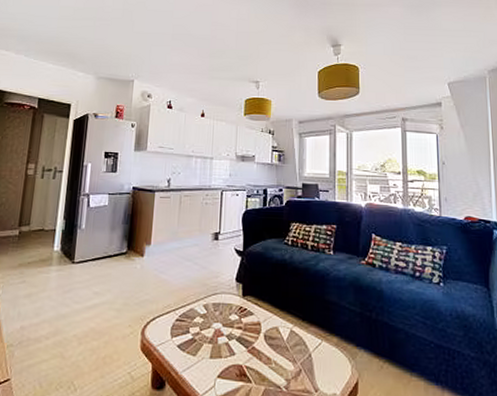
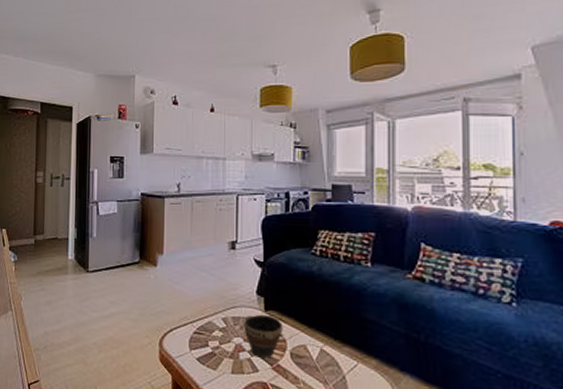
bowl: none [223,299,259,342] -> present [244,314,284,358]

